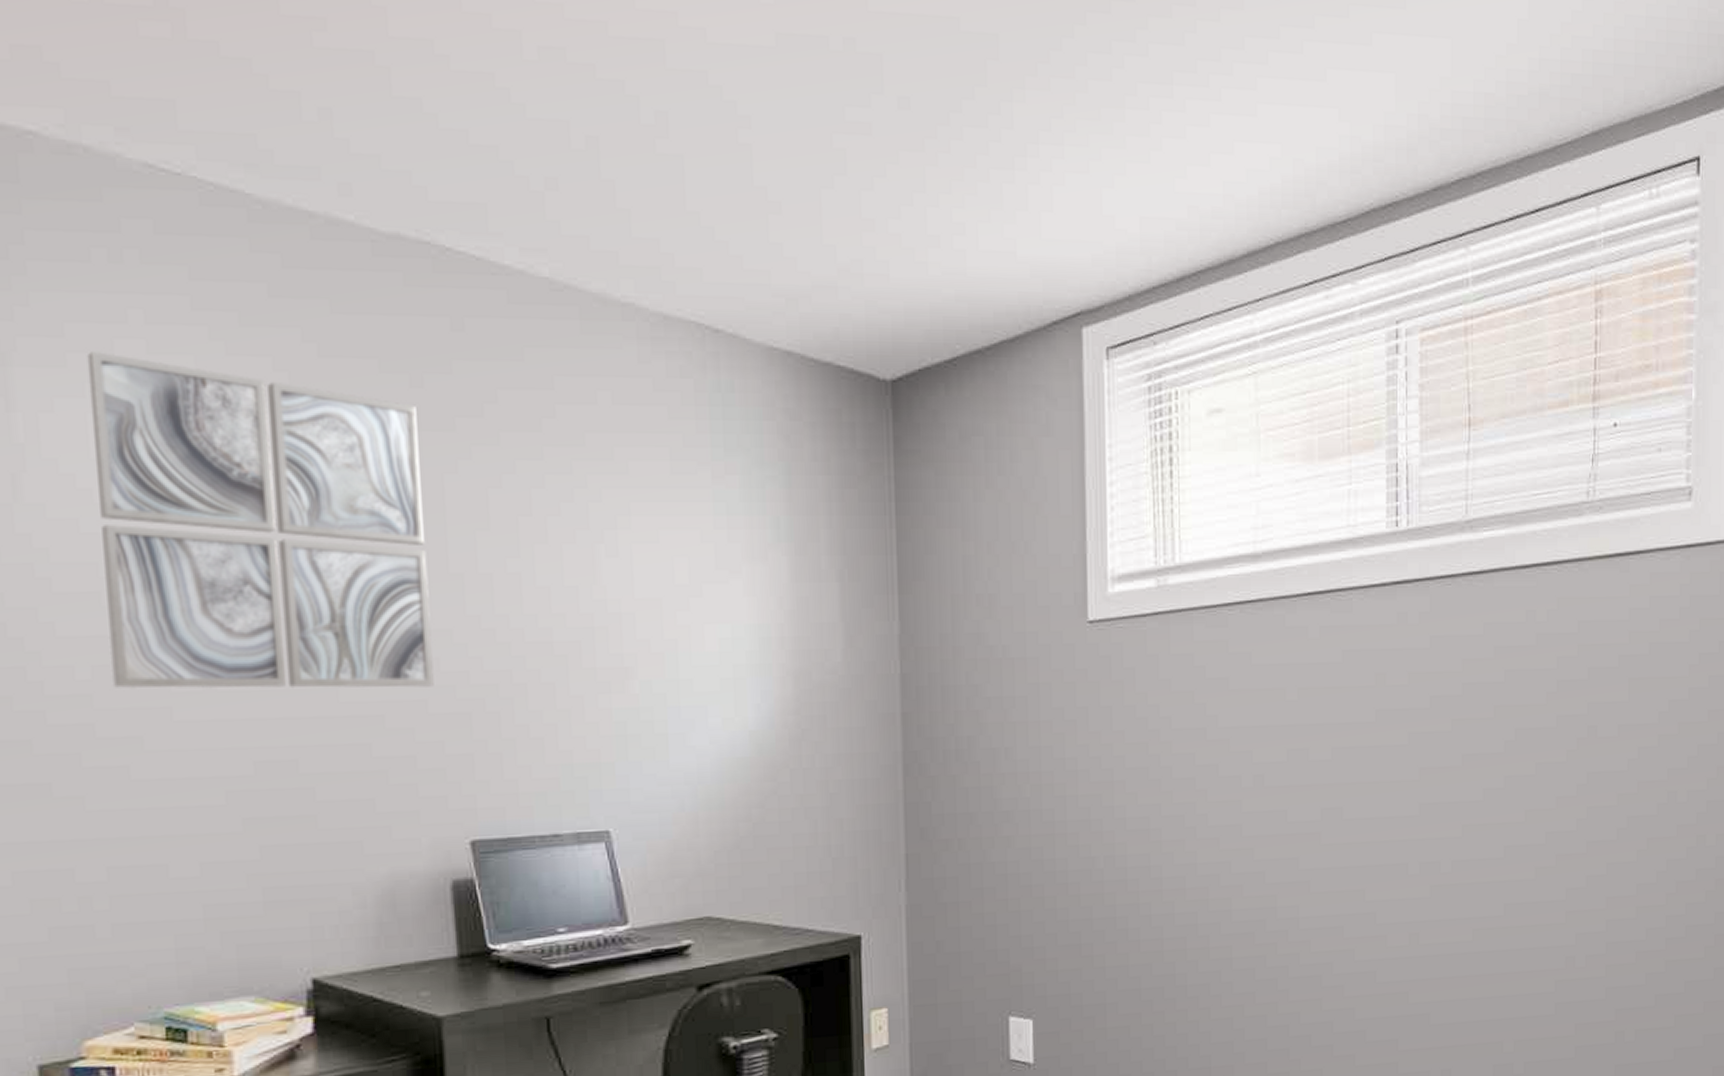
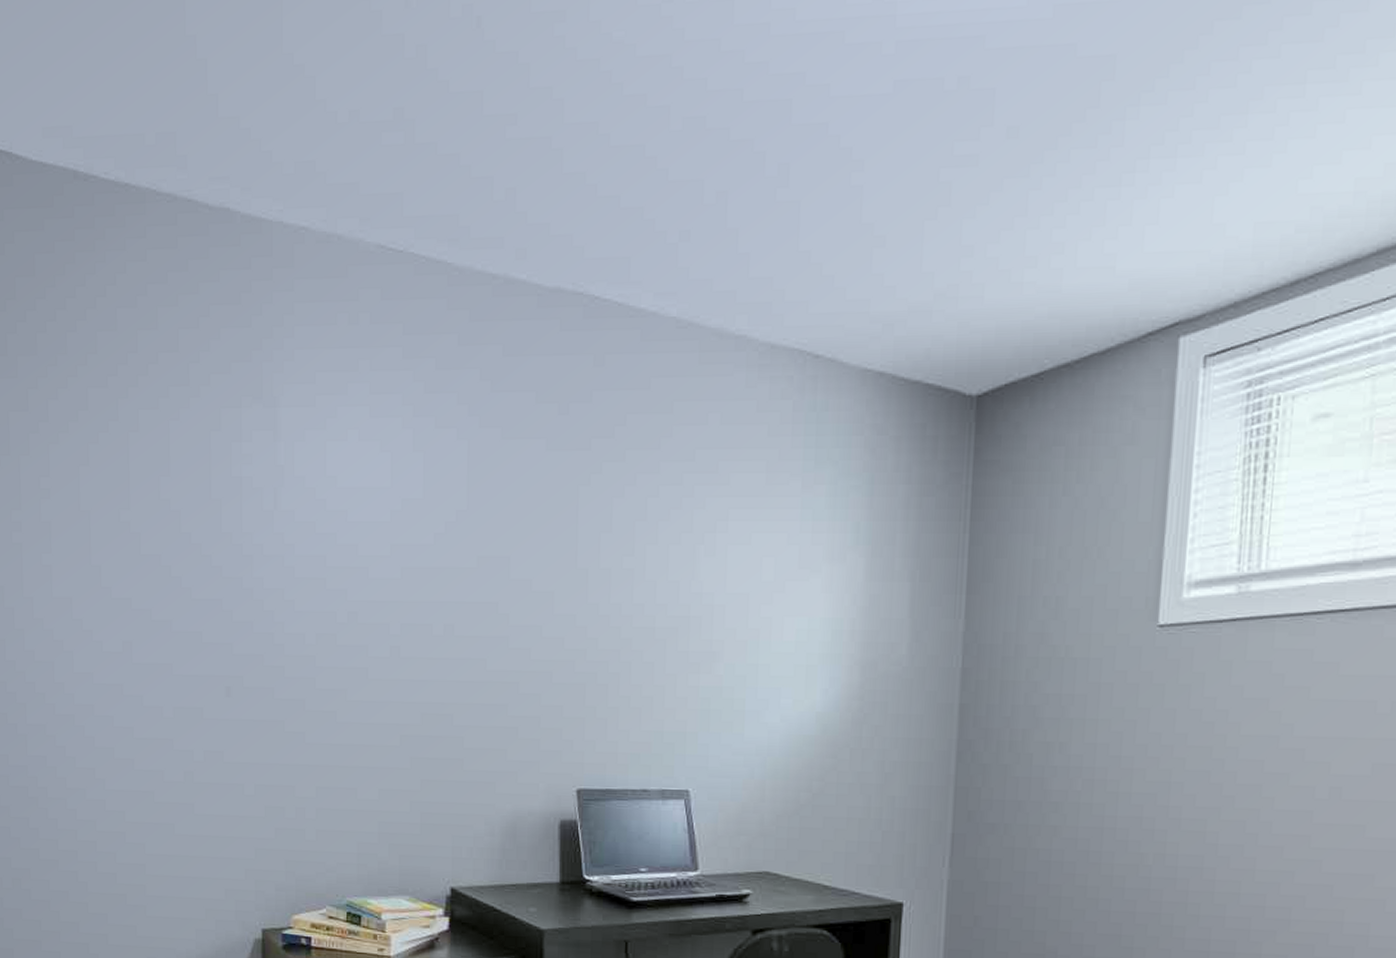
wall art: present [86,352,434,688] -> none [329,394,562,661]

